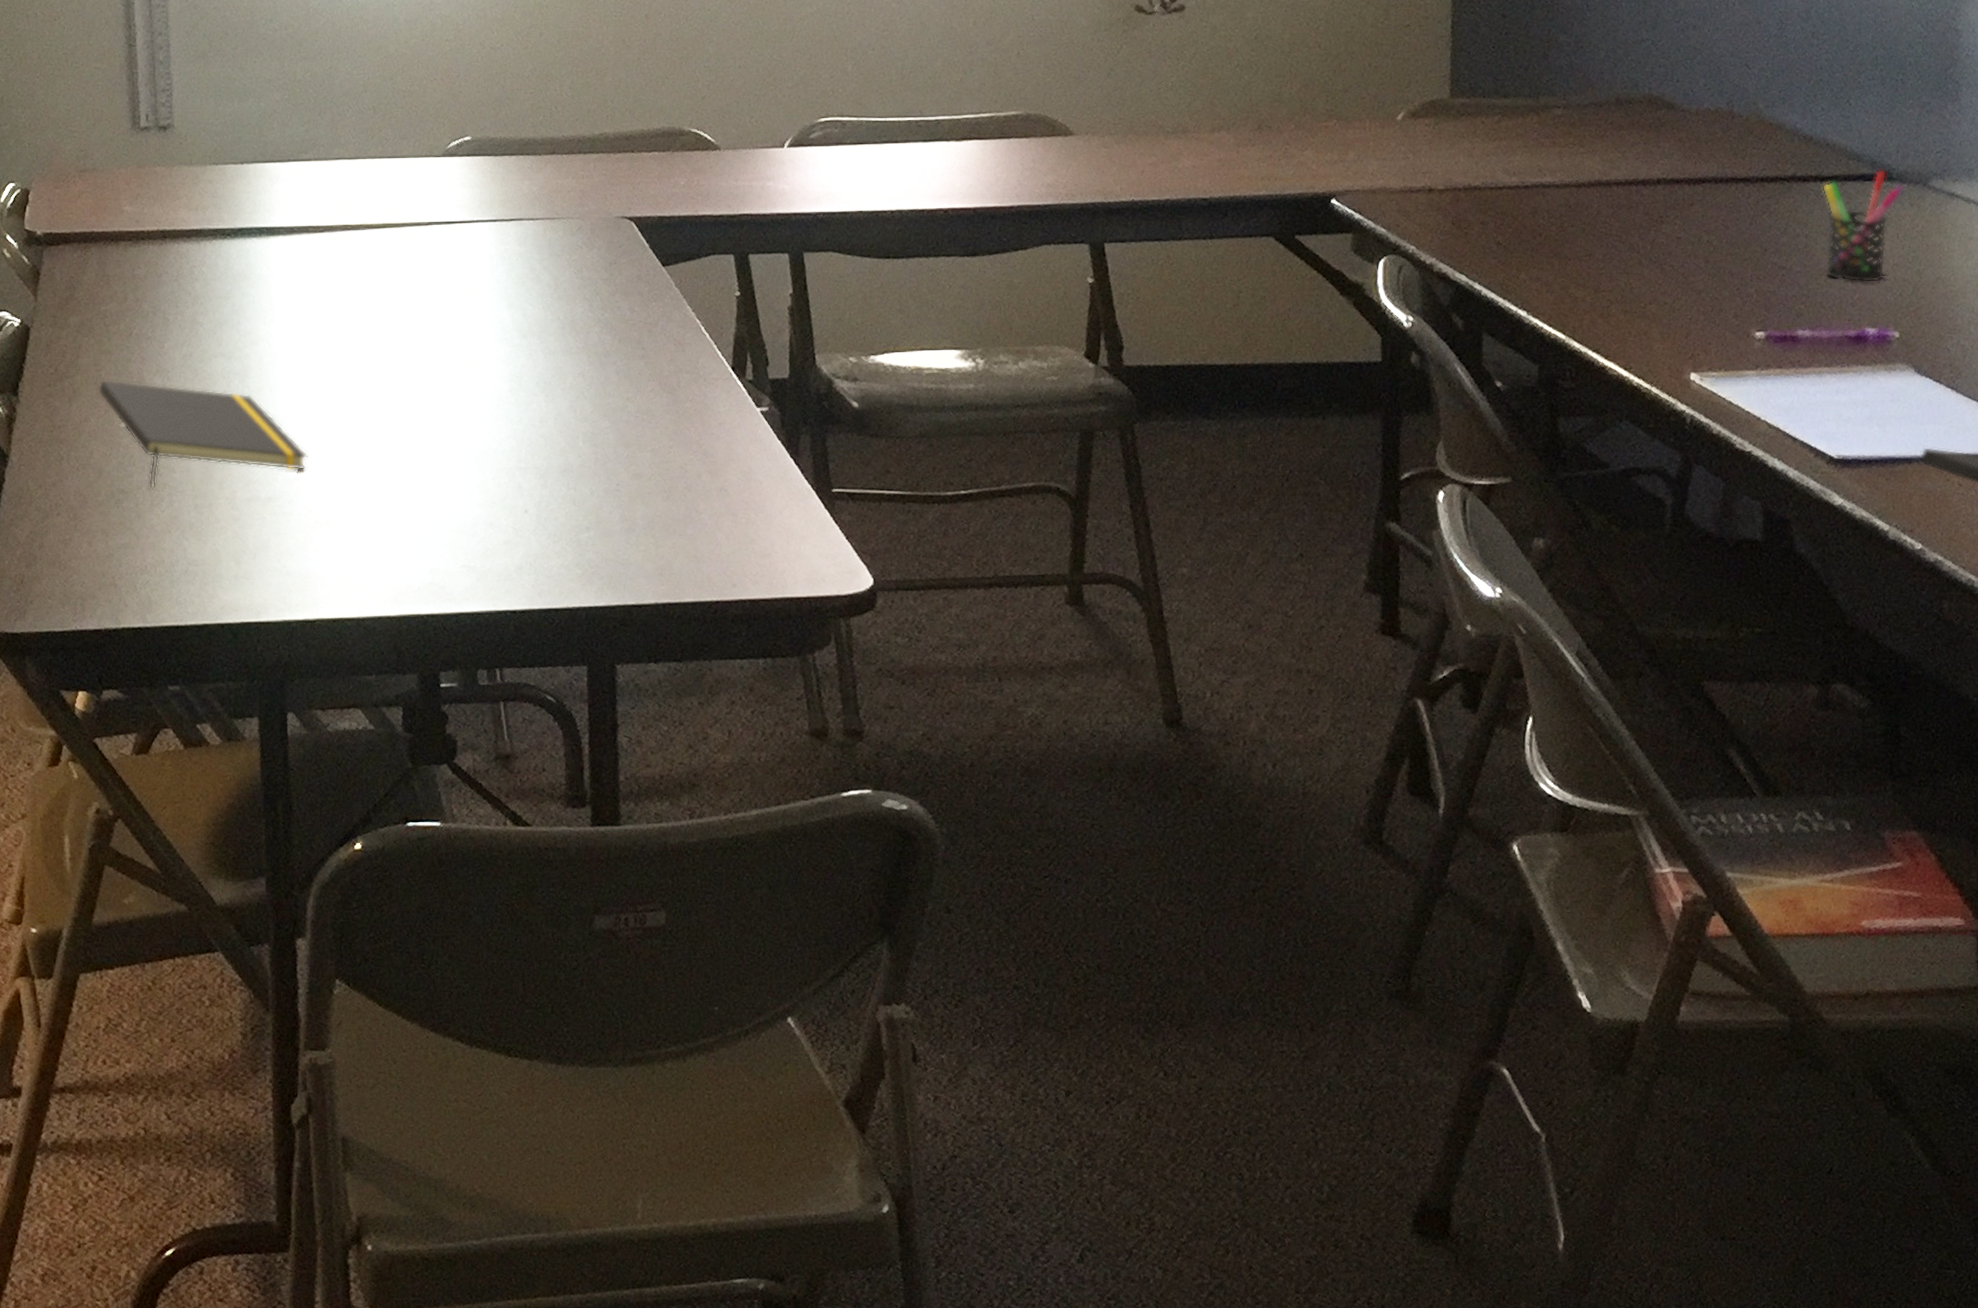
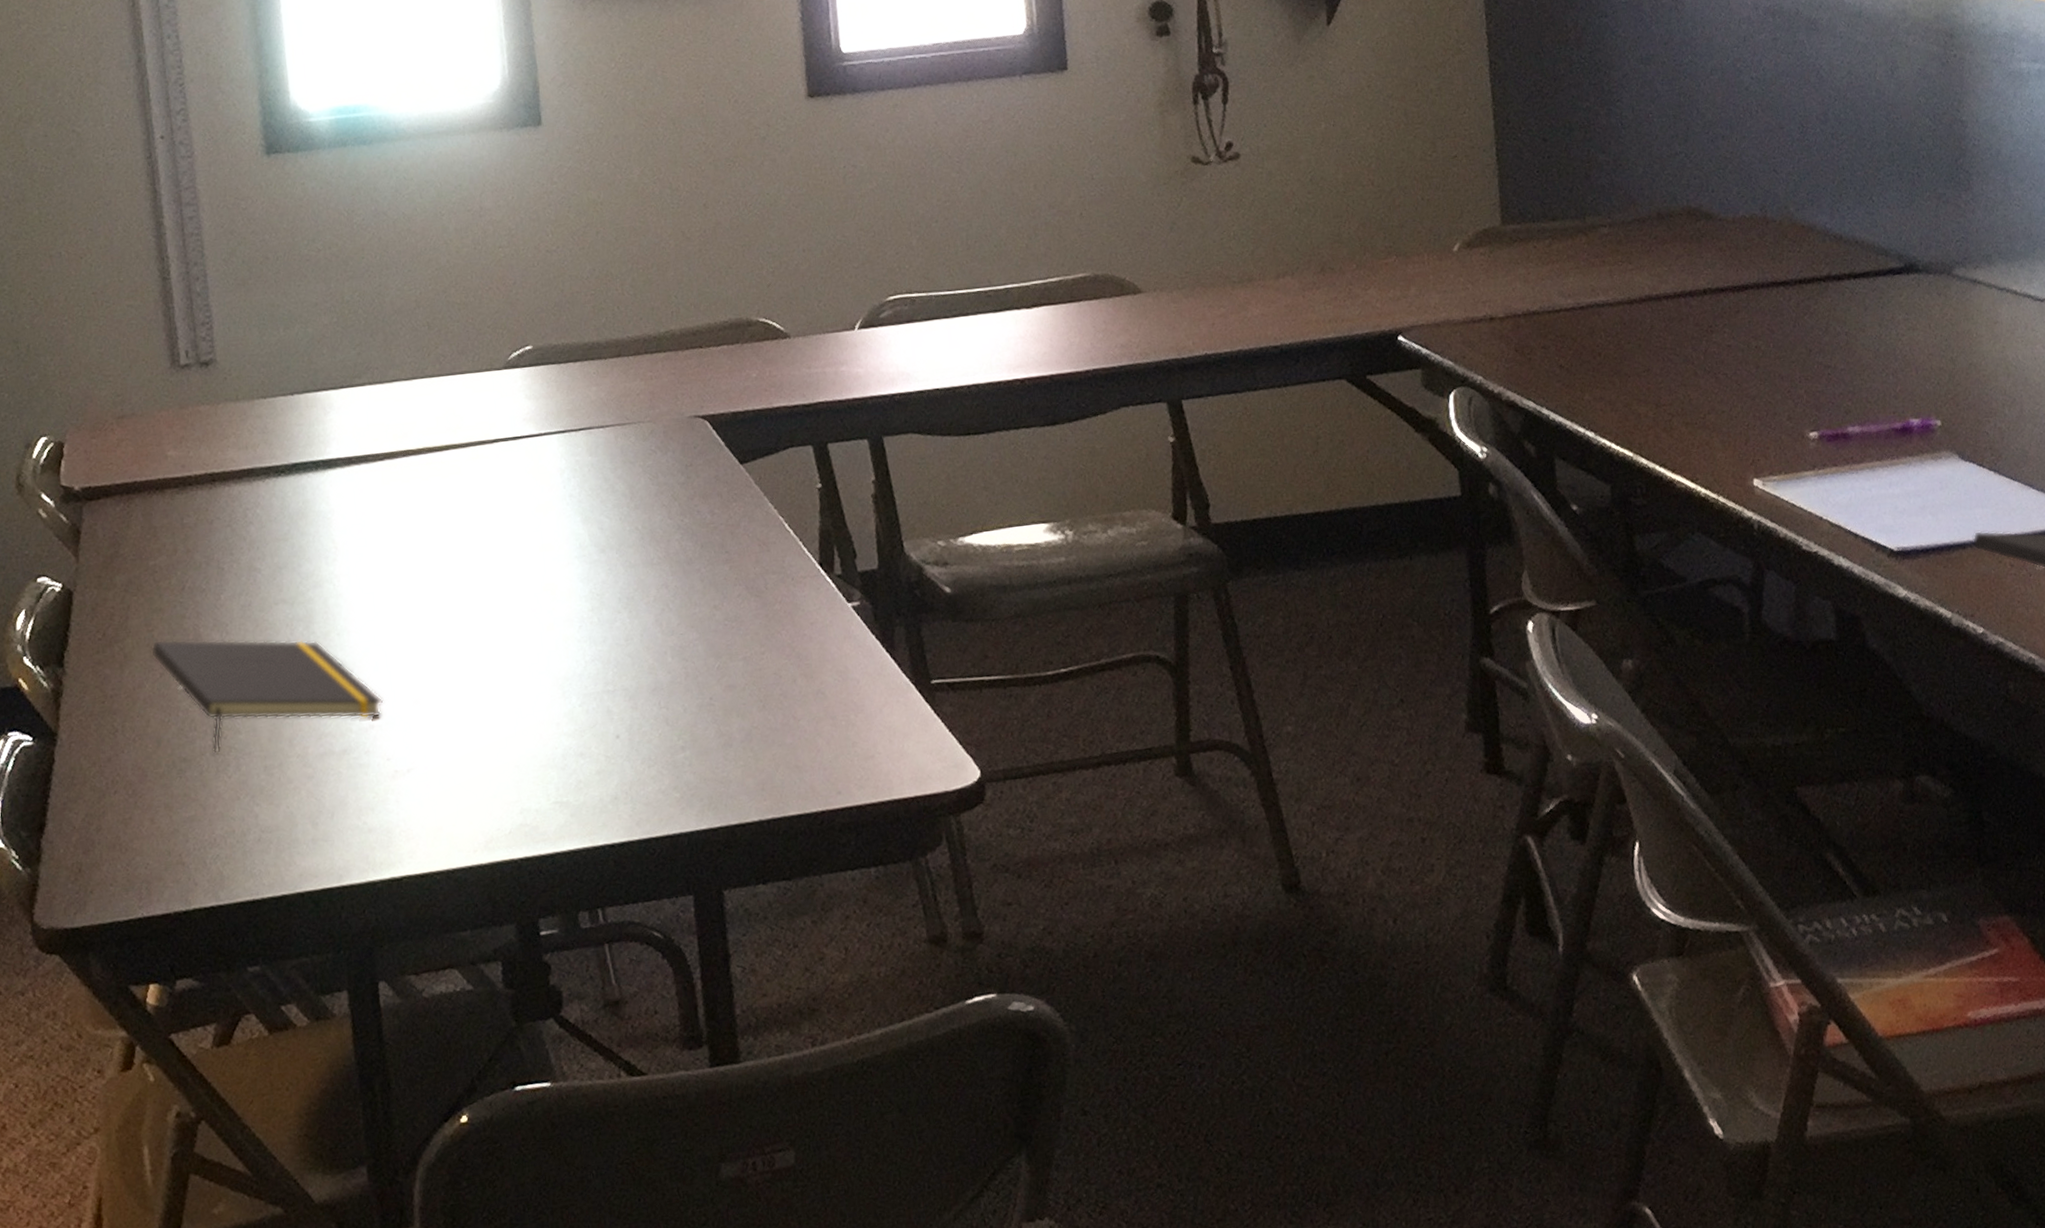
pen holder: present [1823,170,1906,283] -> none [1857,263,1932,375]

